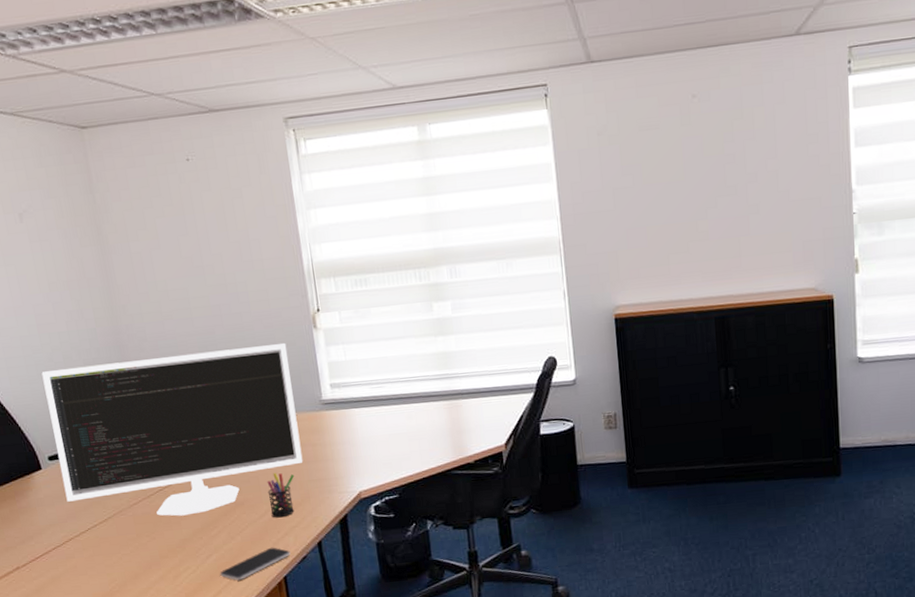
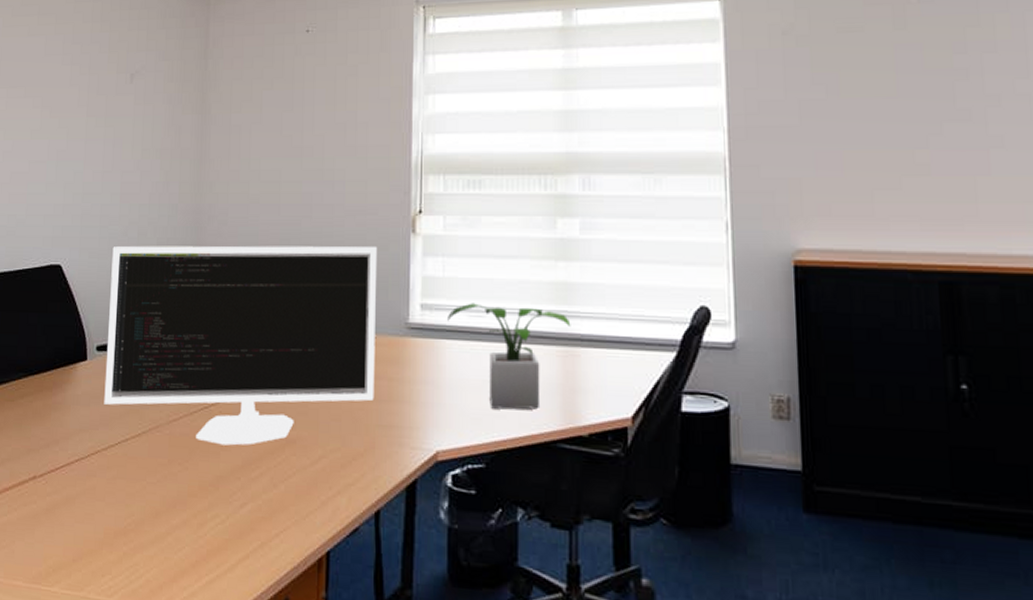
smartphone: present [220,547,291,581] -> none [251,507,340,546]
pen holder: present [267,473,295,518] -> none [325,408,361,469]
potted plant: none [353,375,453,454] -> present [448,303,571,410]

